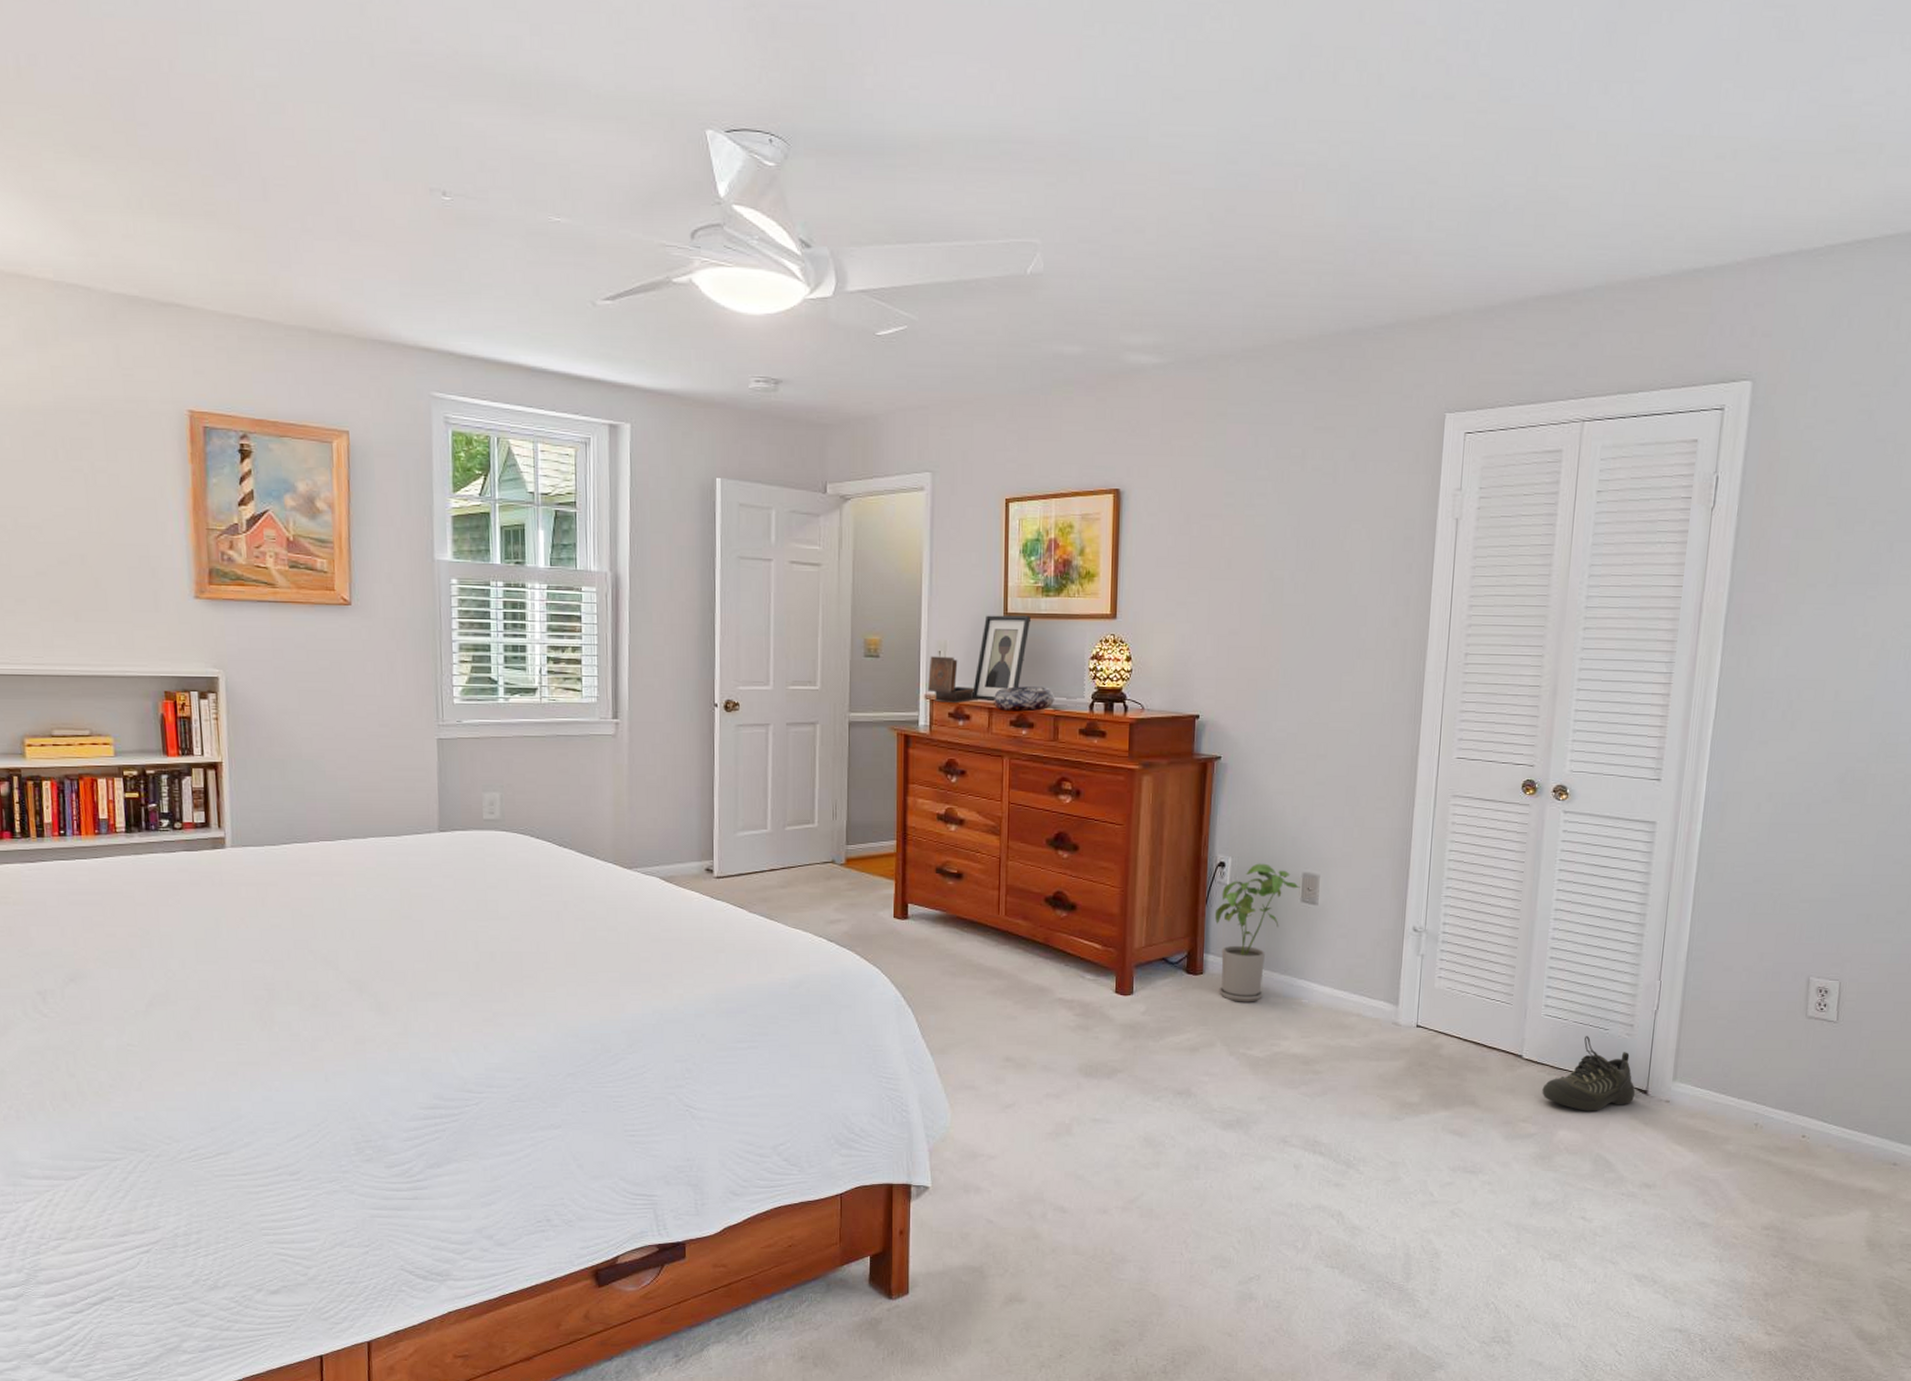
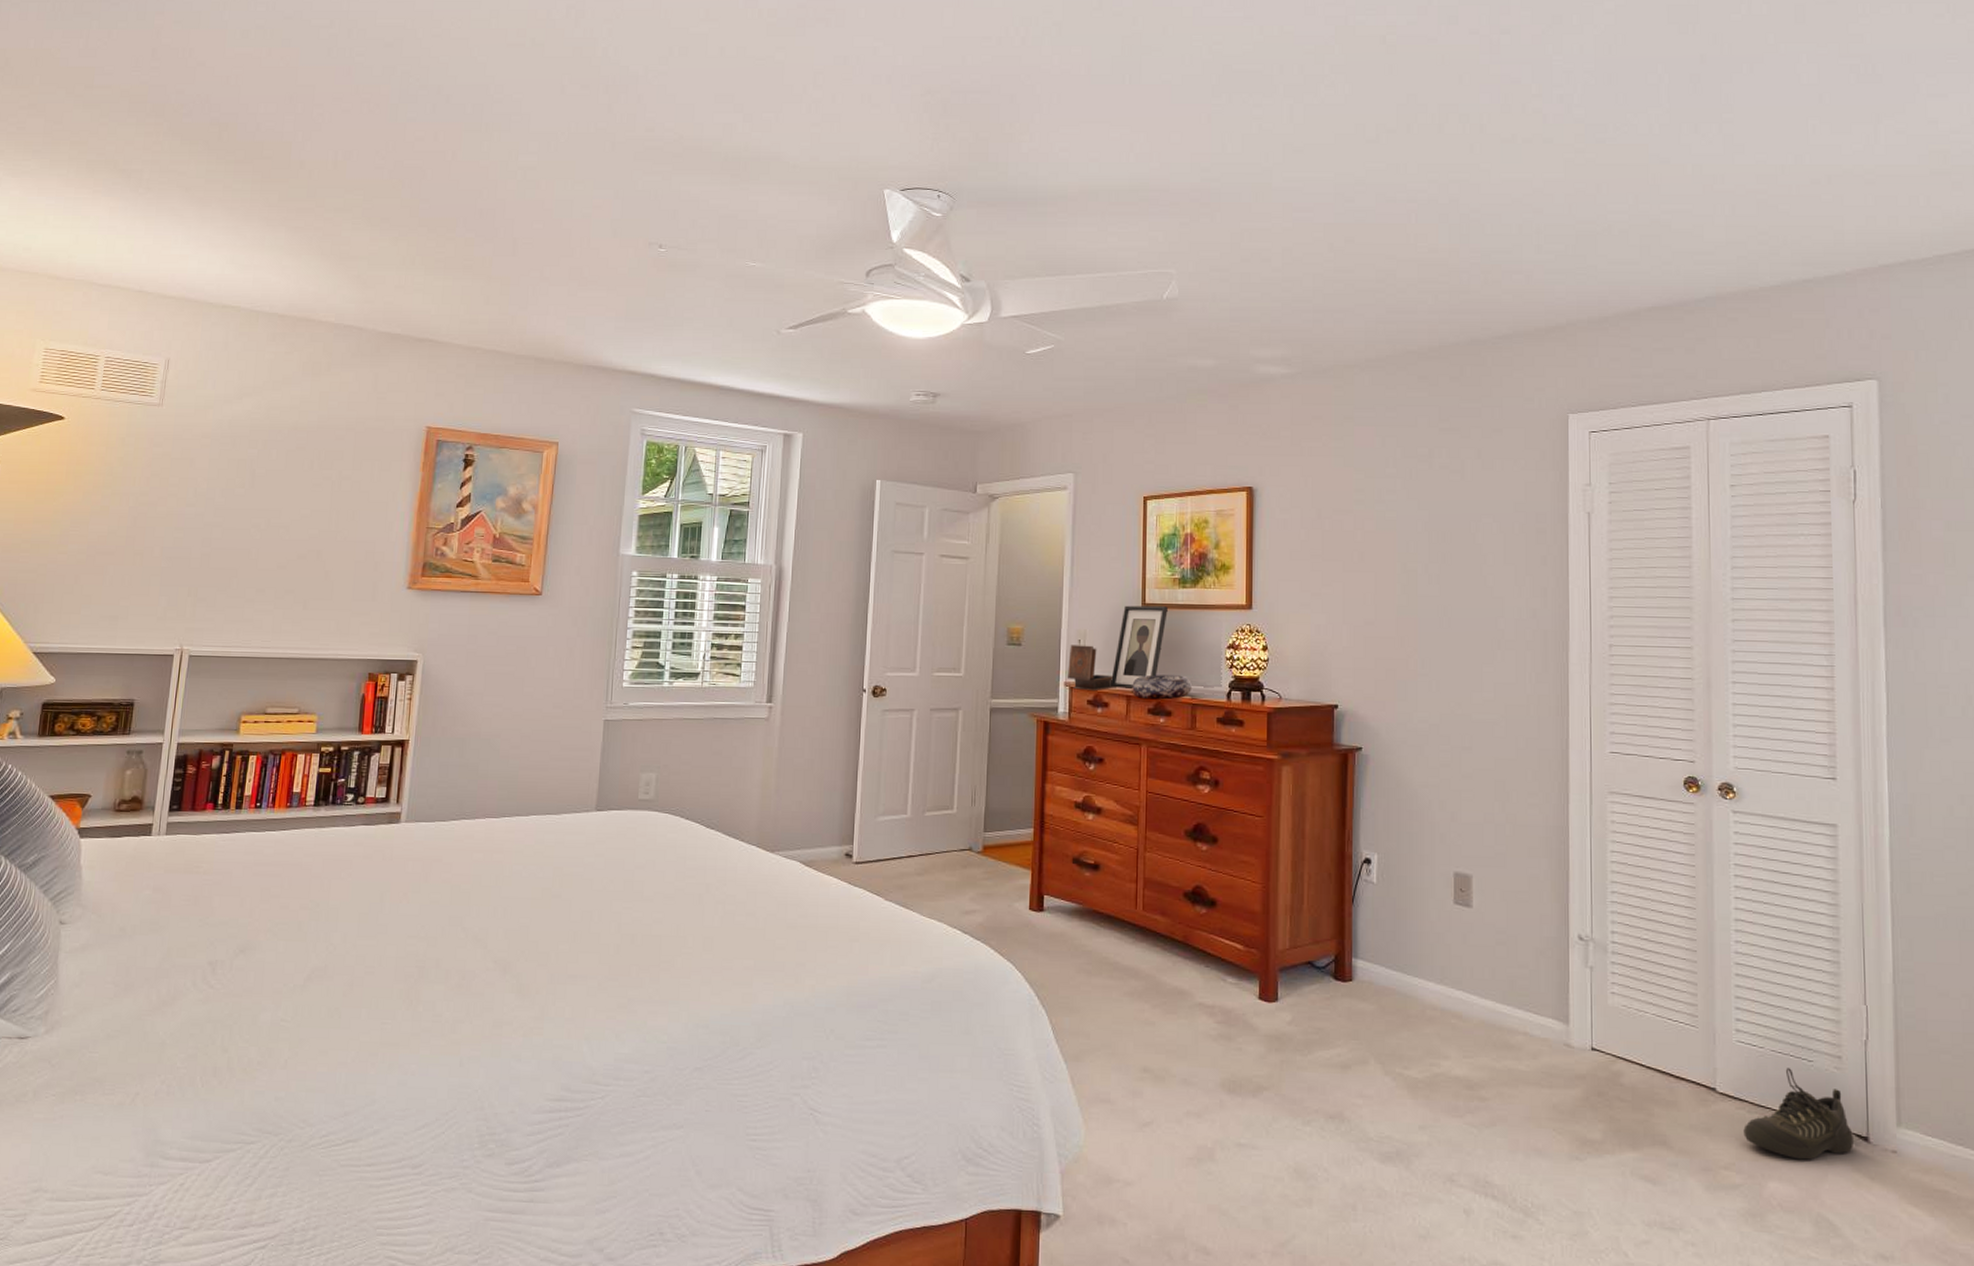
house plant: present [1214,863,1300,1002] -> none [1362,860,1452,1015]

